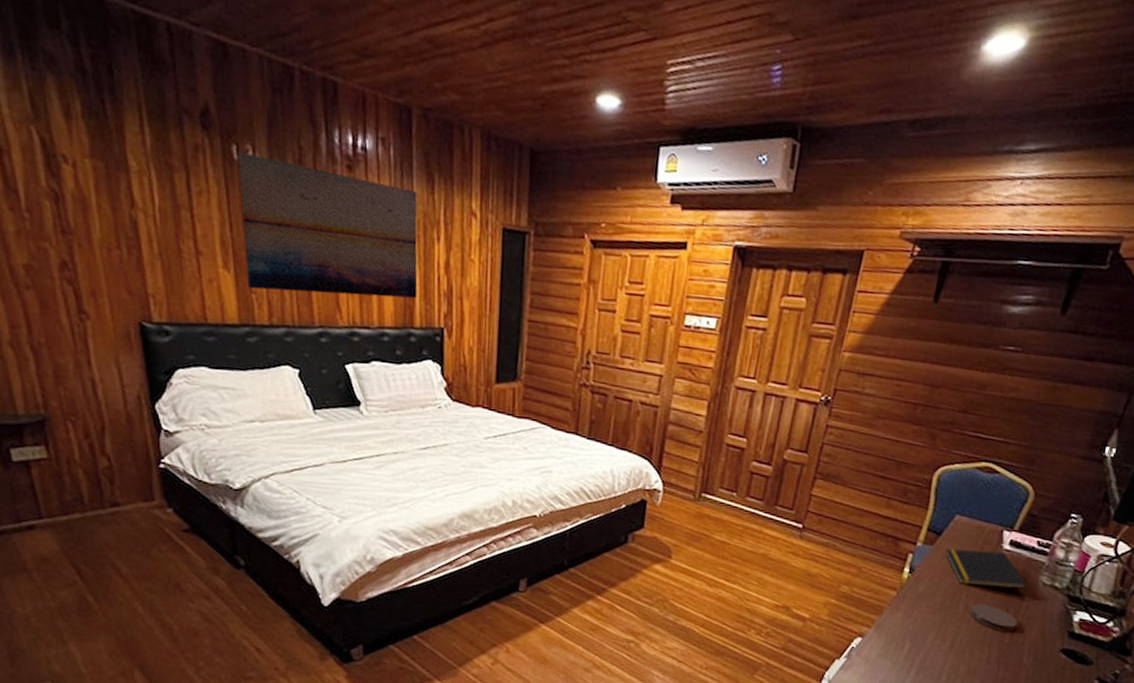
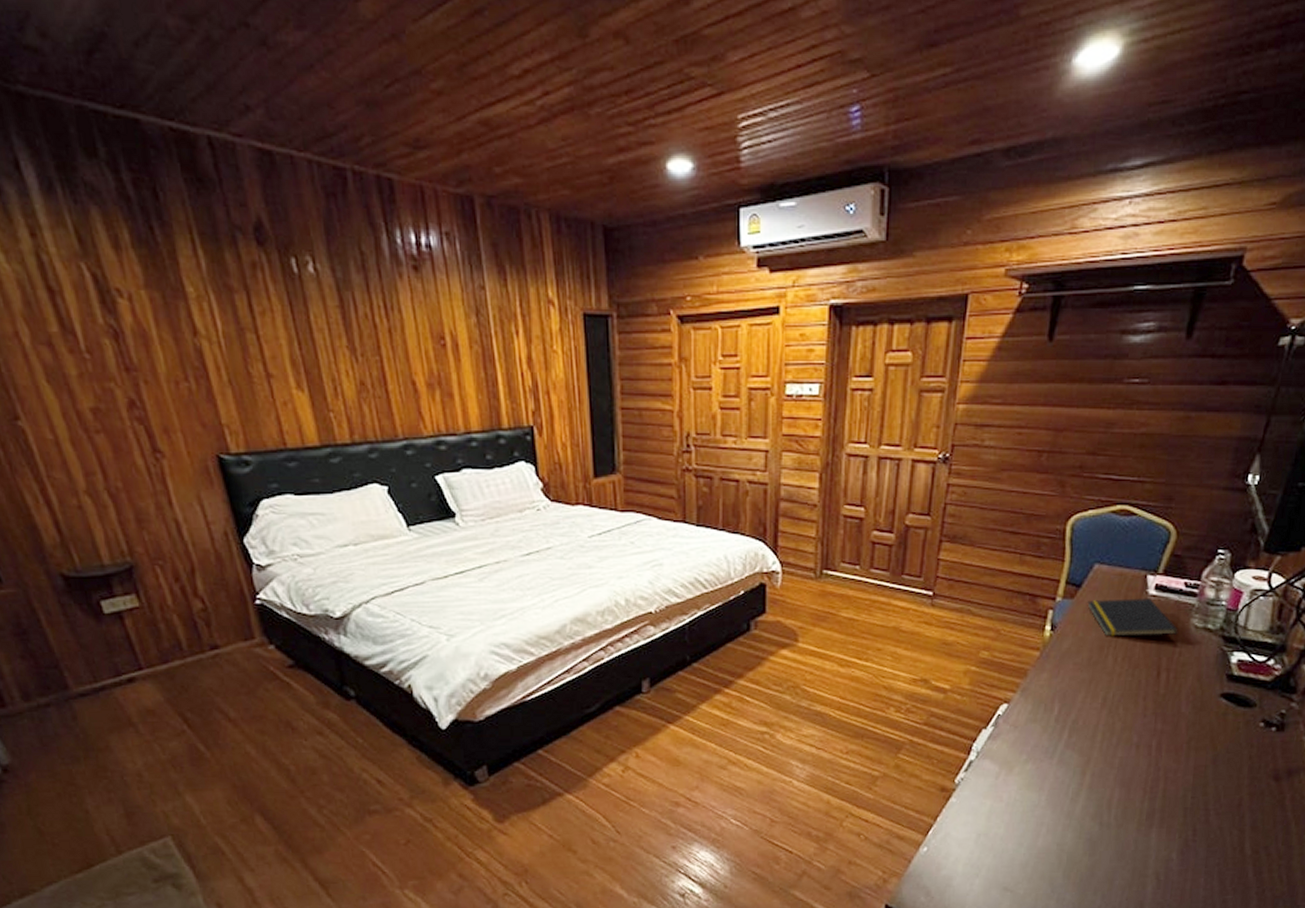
wall art: present [237,151,418,299] -> none [296,264,502,407]
coaster: present [970,603,1018,632] -> none [1120,655,1172,681]

